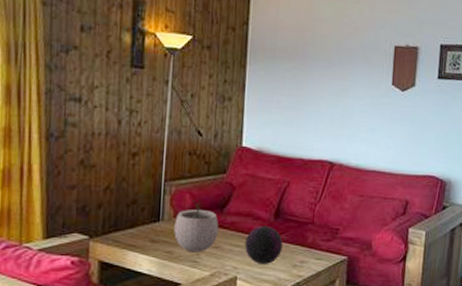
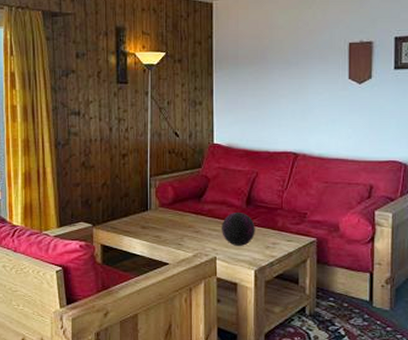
plant pot: present [174,200,219,253] -> none [160,191,198,237]

